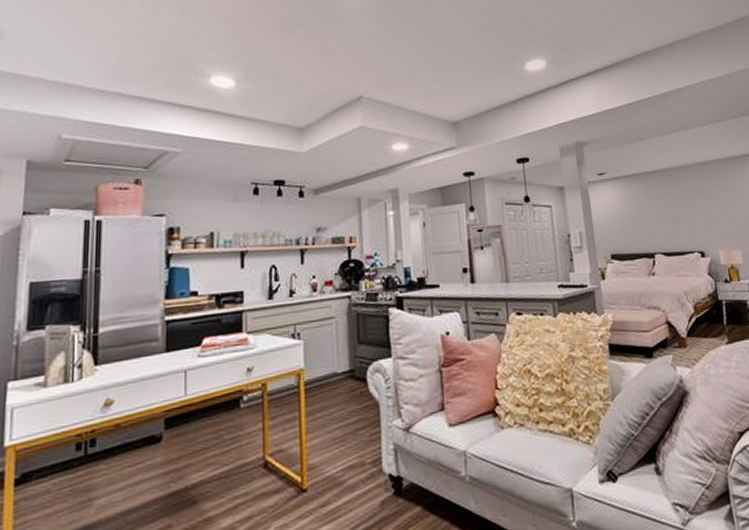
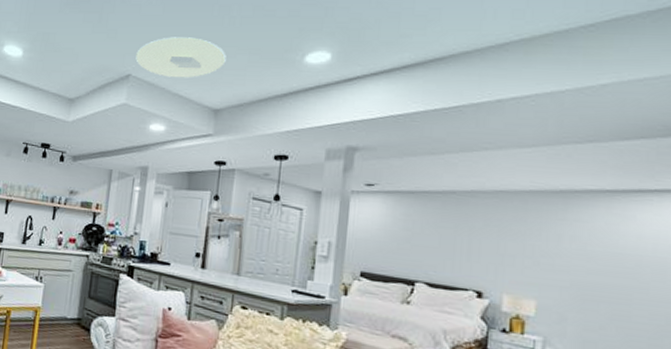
ceiling light: none [365,54,455,96] -> present [135,37,227,78]

